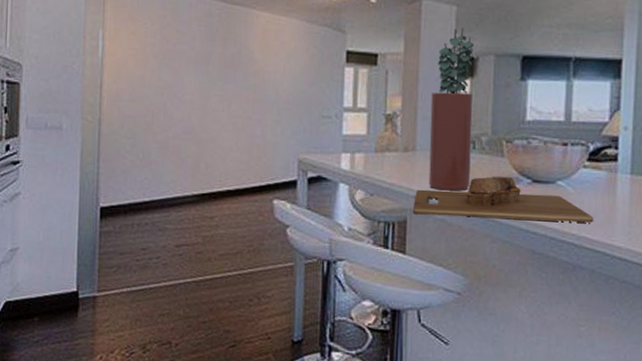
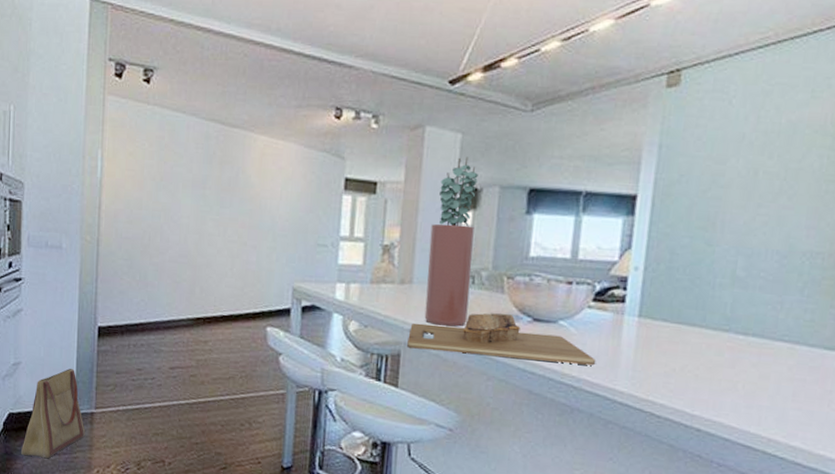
shopping bag: none [19,251,87,347] -> present [21,368,85,458]

